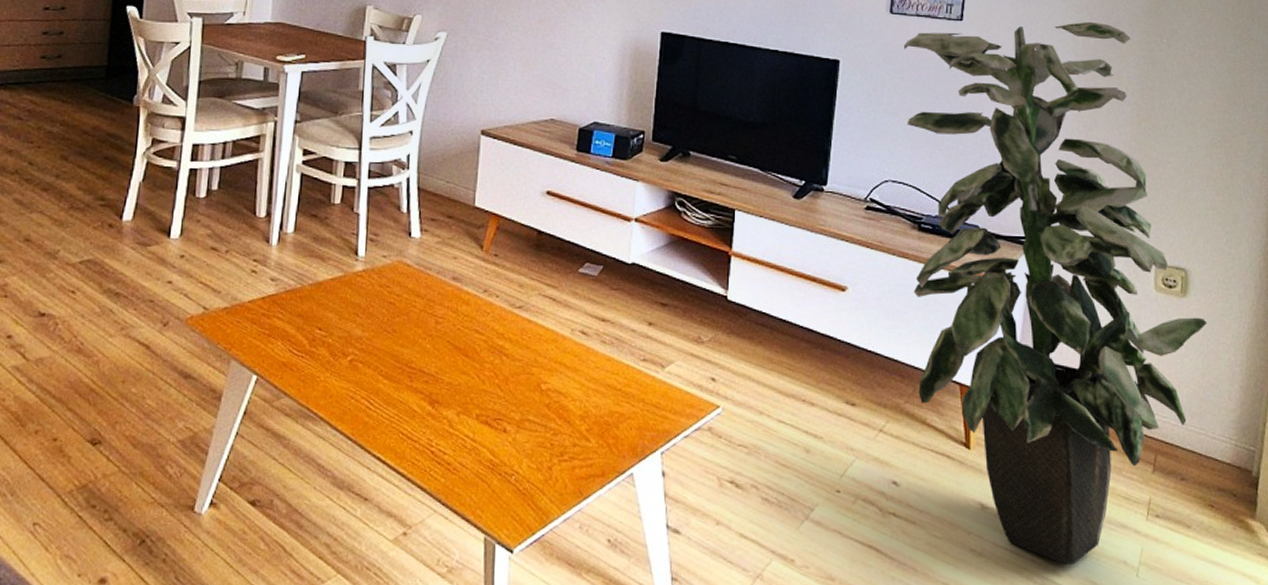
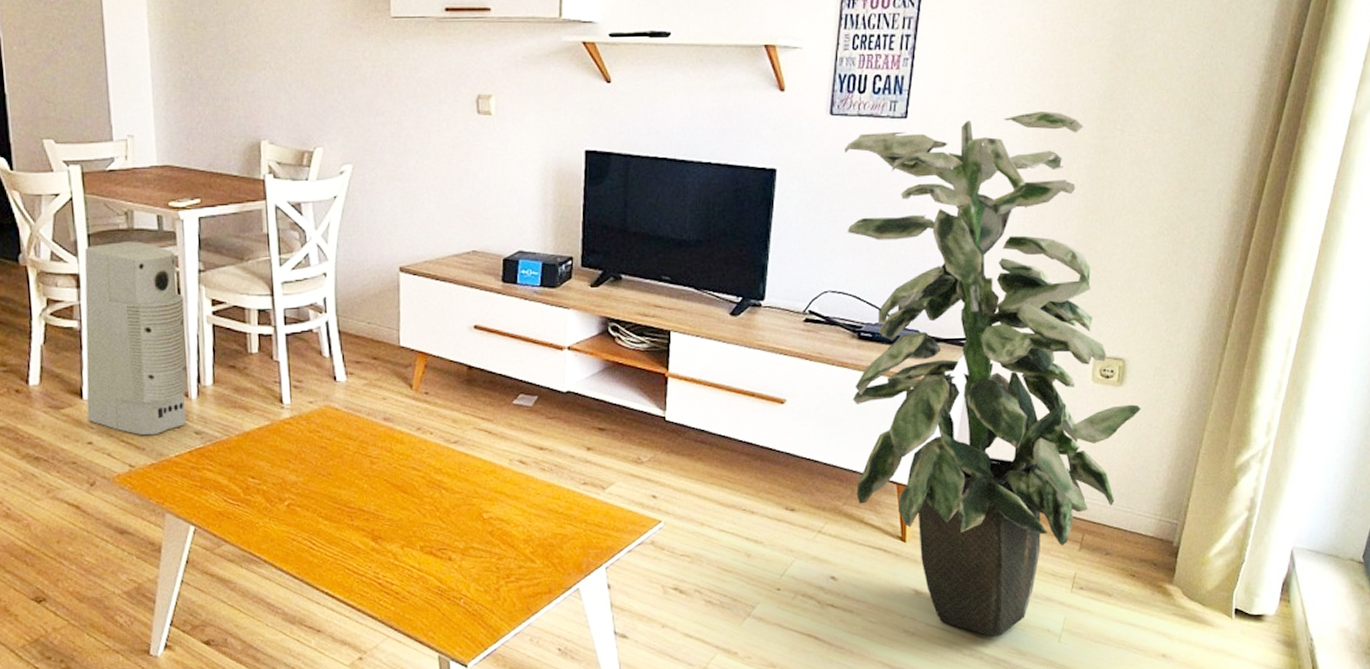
air purifier: none [171,89,278,279] -> present [84,241,188,436]

